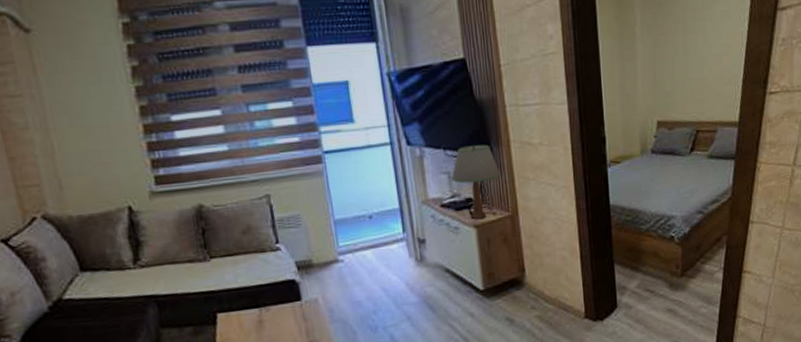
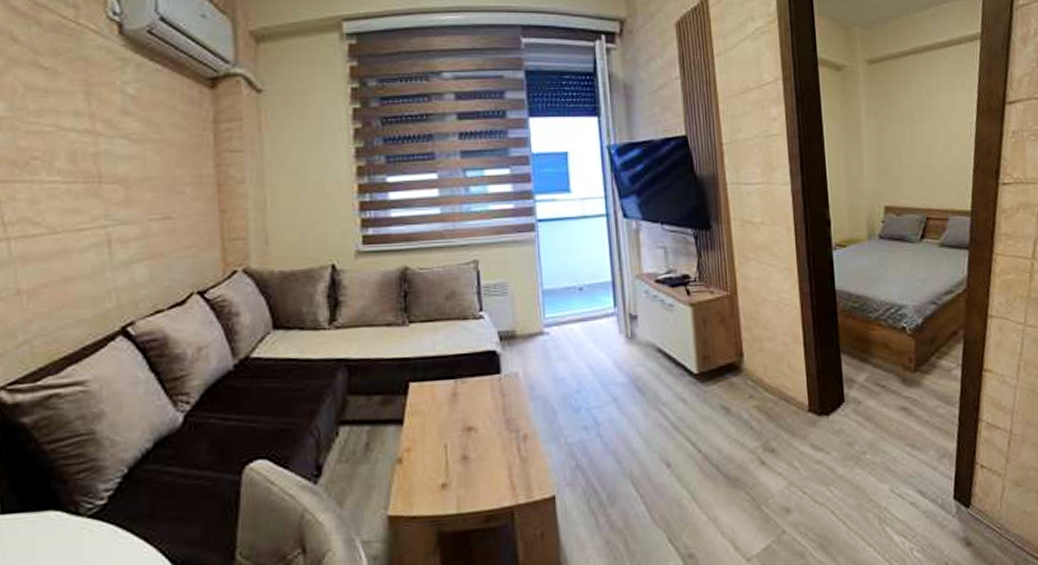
table lamp: present [451,144,501,220] -> none [667,220,720,298]

